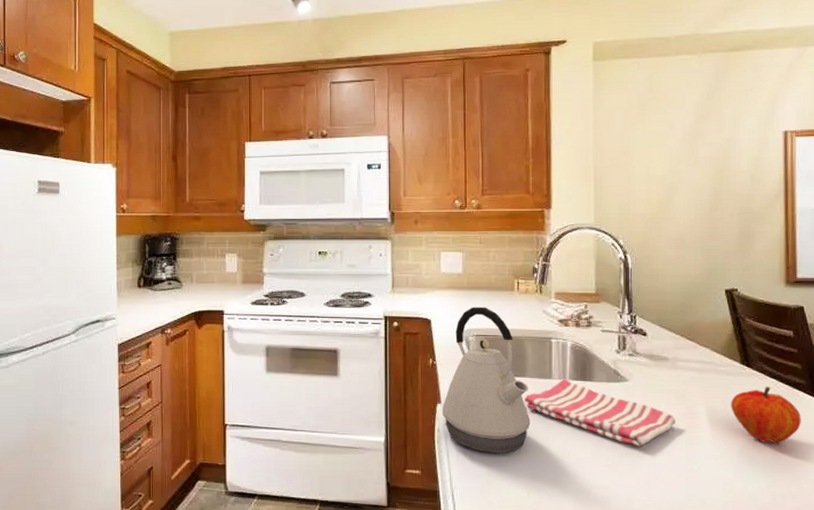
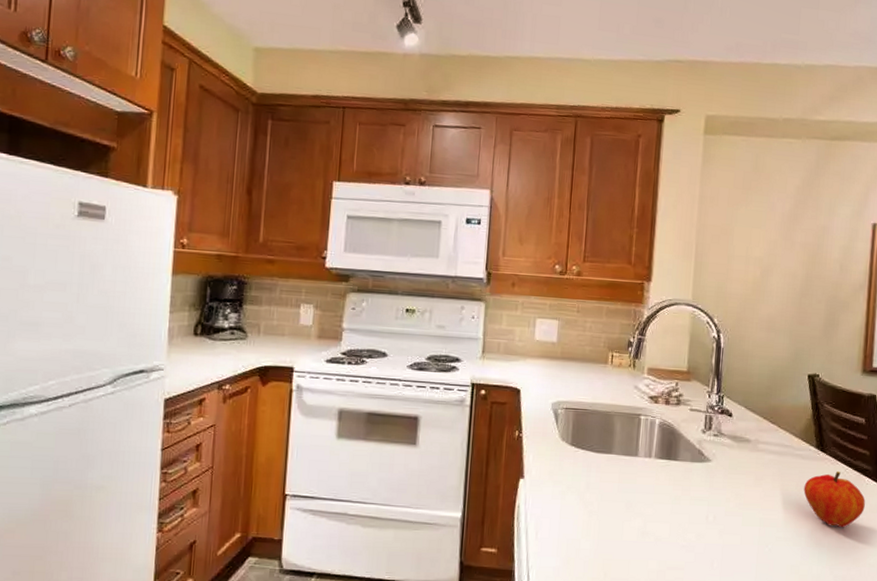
kettle: present [443,307,531,453] -> none [525,378,614,532]
dish towel: present [525,378,677,446] -> none [609,456,753,528]

